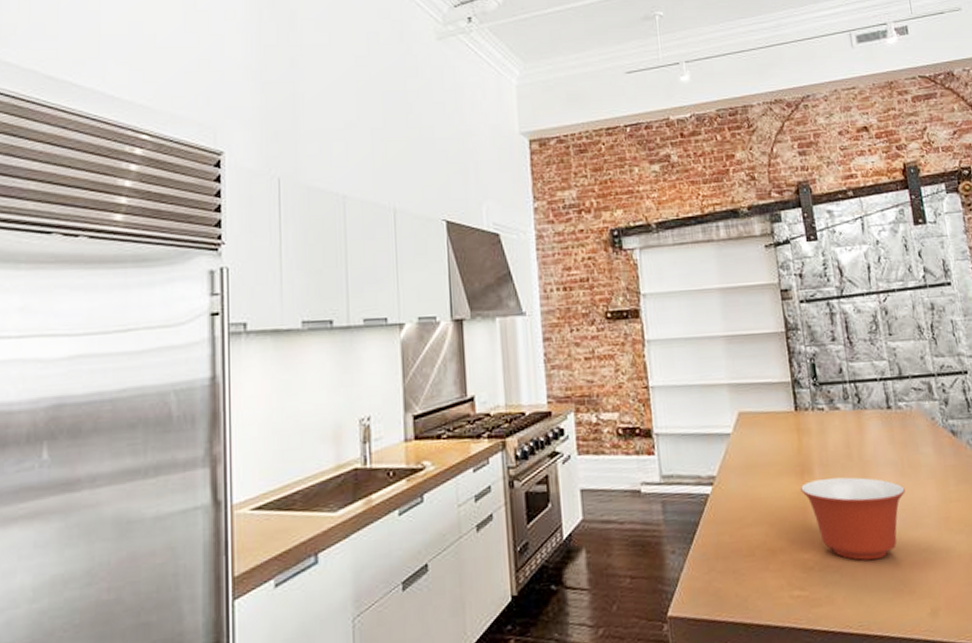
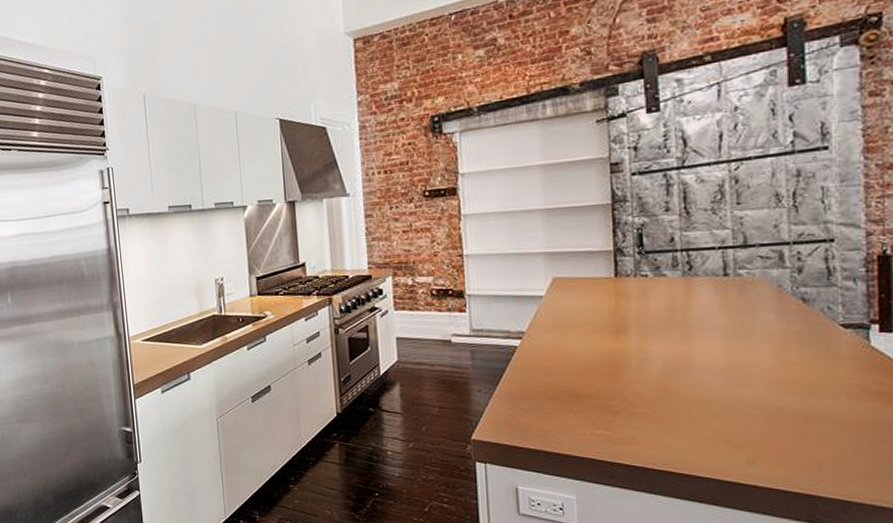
mixing bowl: present [799,477,905,561] -> none [612,337,734,411]

